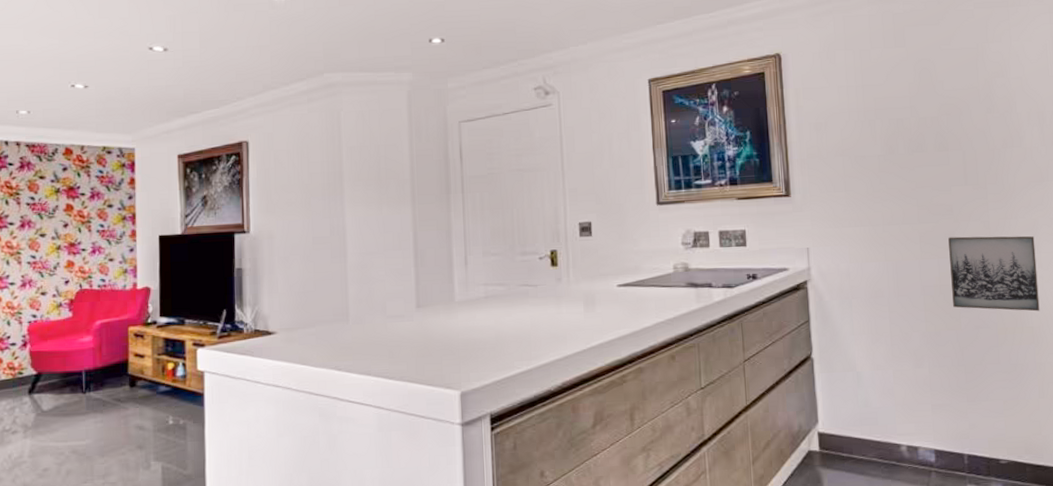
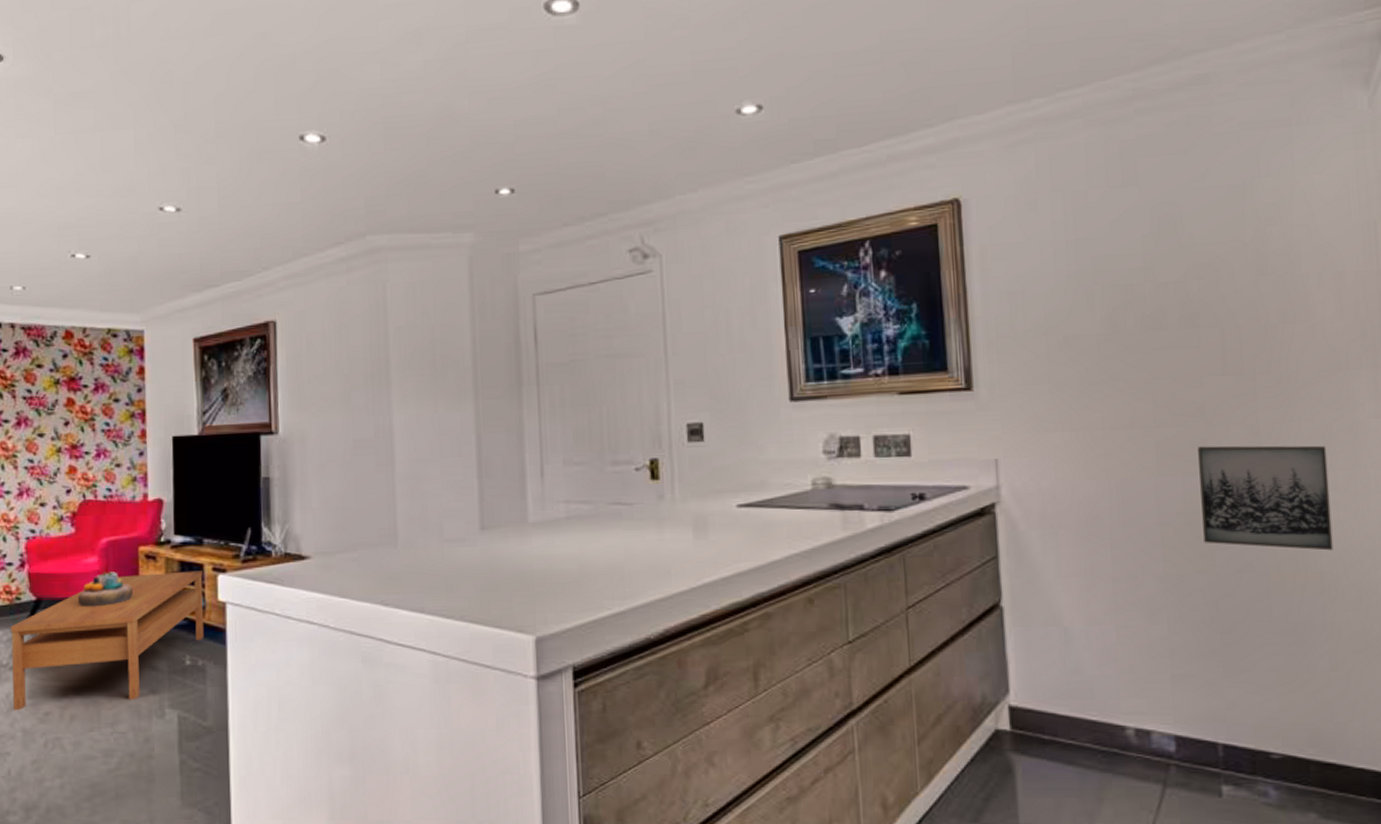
coffee table: none [13,346,186,469] -> present [10,570,205,711]
decorative bowl: none [74,348,123,379] -> present [77,572,133,607]

